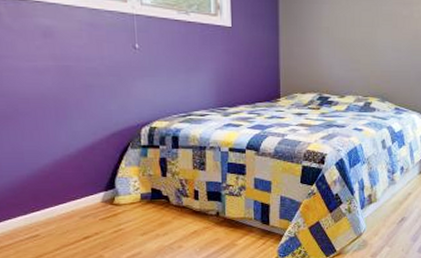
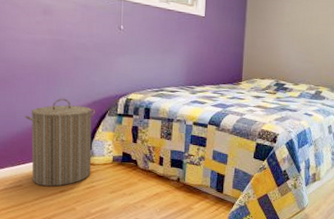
laundry hamper: none [34,132,117,233] -> present [25,98,95,186]

